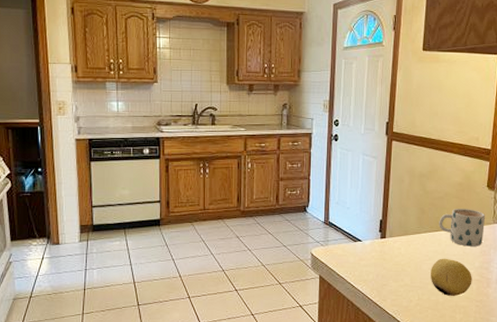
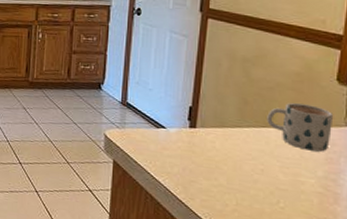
fruit: present [431,258,472,296] -> none [254,160,313,208]

